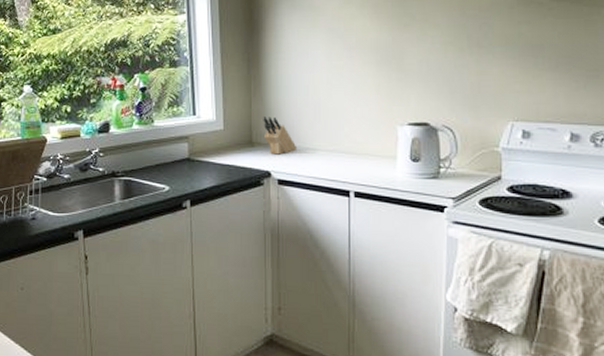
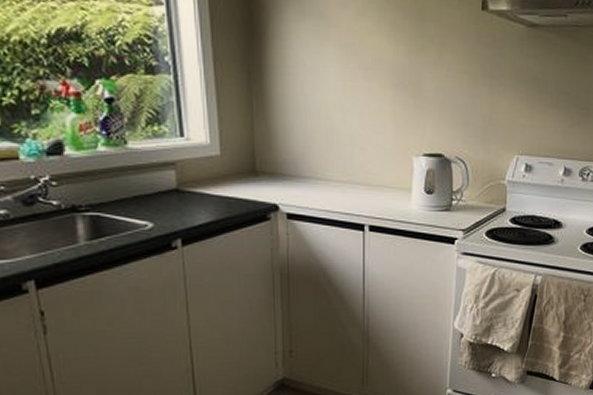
knife block: present [263,116,298,155] -> none [268,141,308,186]

